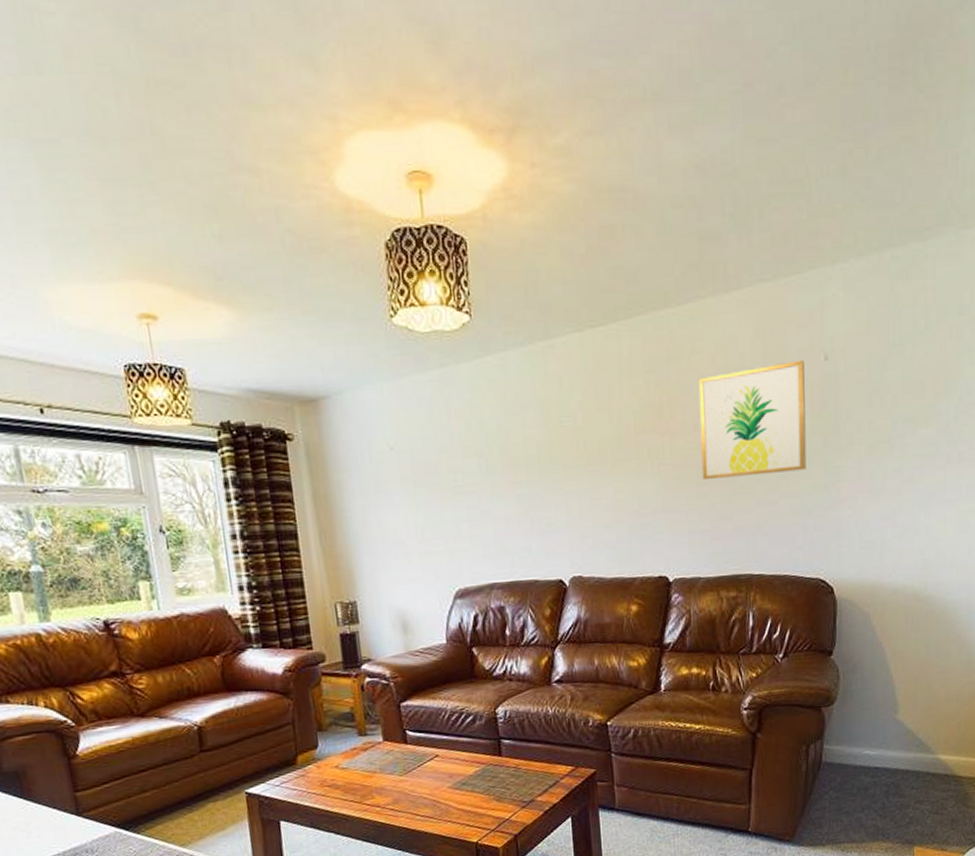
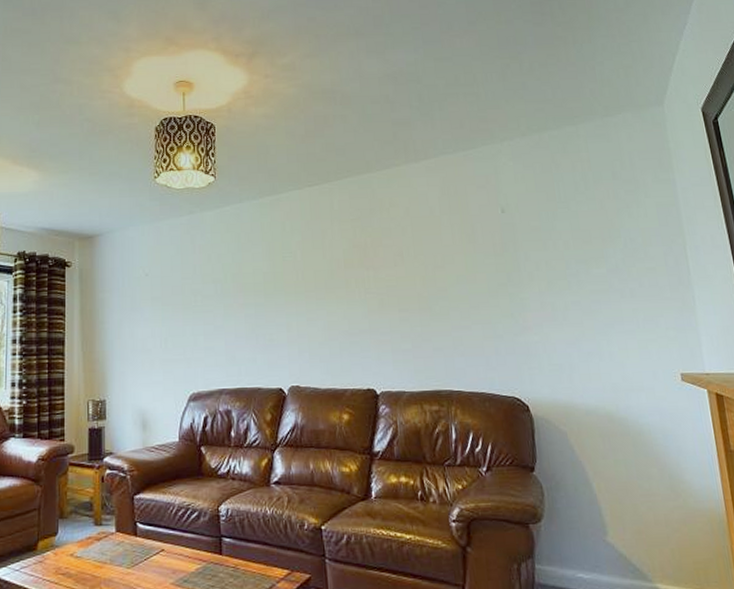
wall art: present [698,360,806,481] -> none [396,213,494,307]

